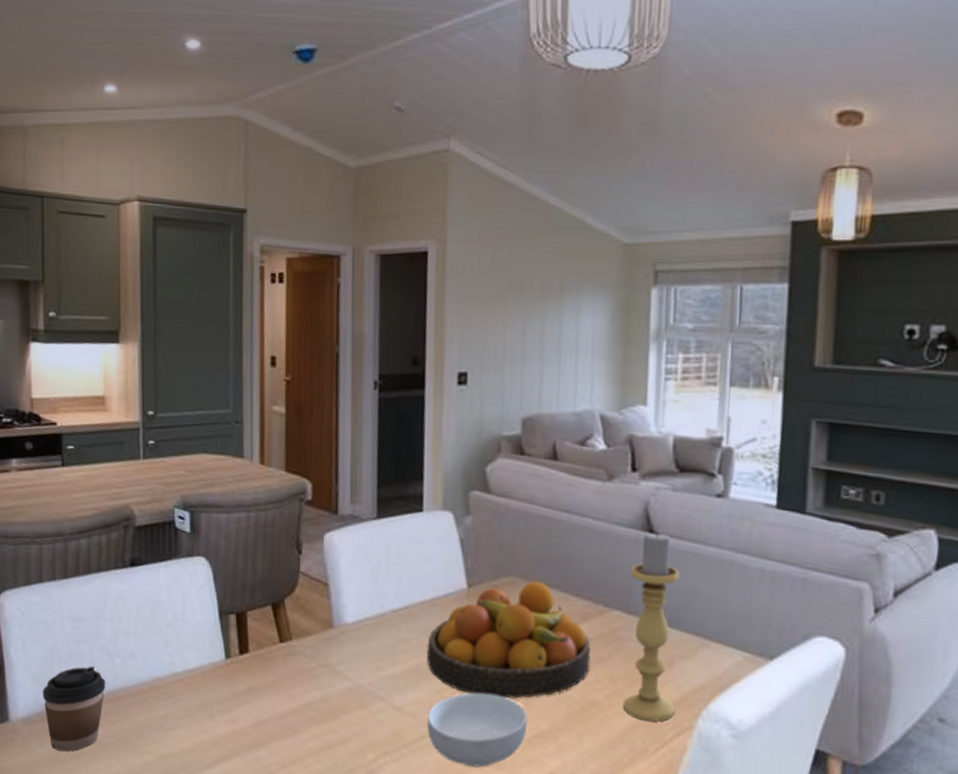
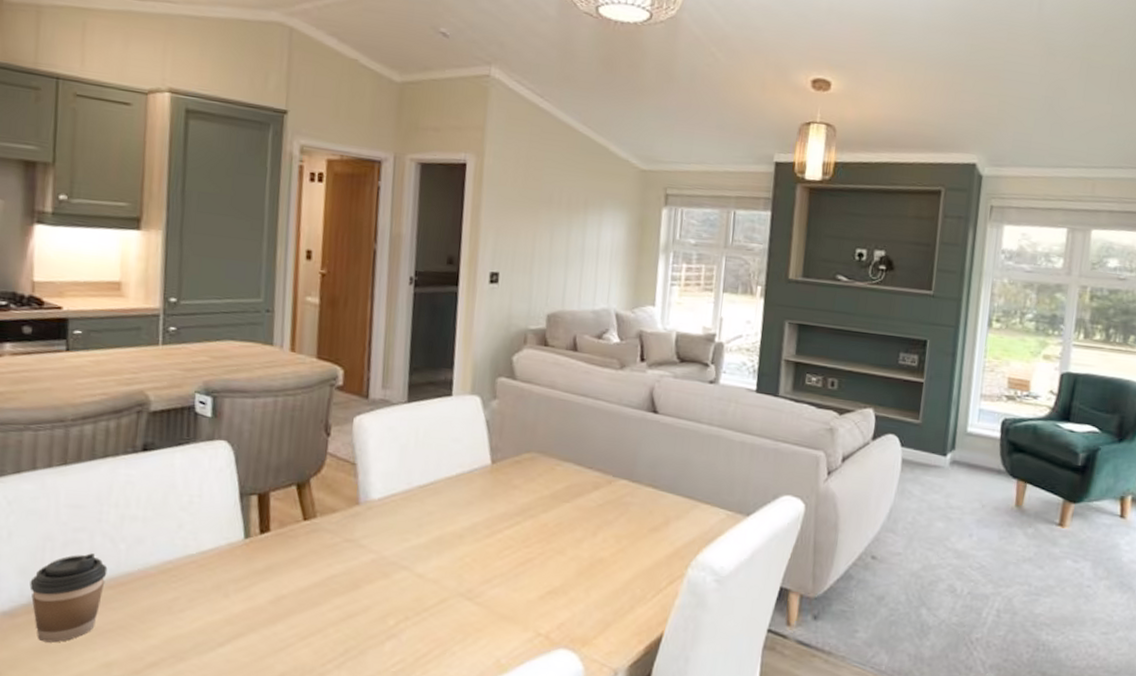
fruit bowl: present [426,581,591,699] -> none [450,456,600,561]
cereal bowl: present [427,692,528,768] -> none [448,557,542,624]
candle holder: present [623,531,680,722] -> none [626,412,677,573]

